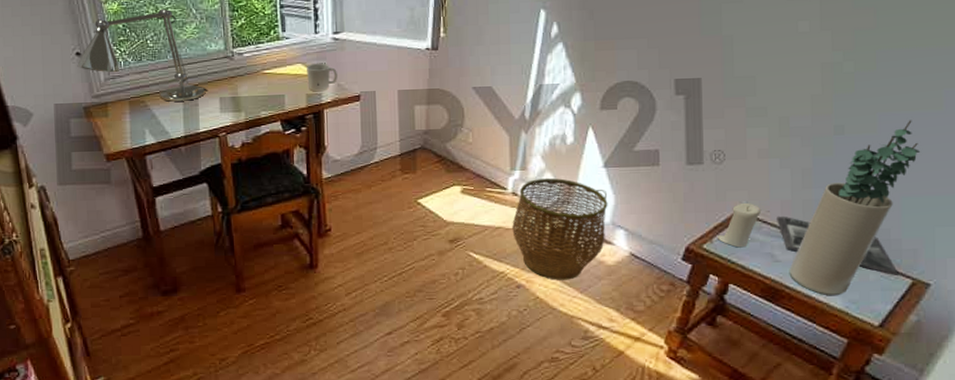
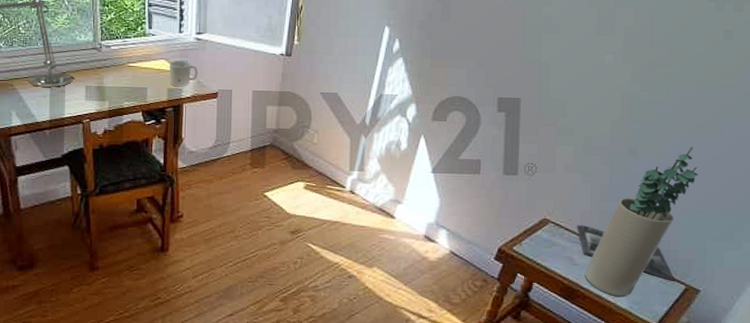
basket: present [512,177,608,280] -> none [348,179,434,273]
candle: present [717,202,762,248] -> none [525,211,565,251]

